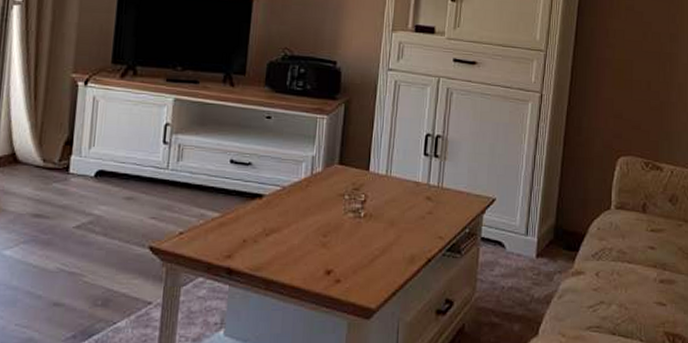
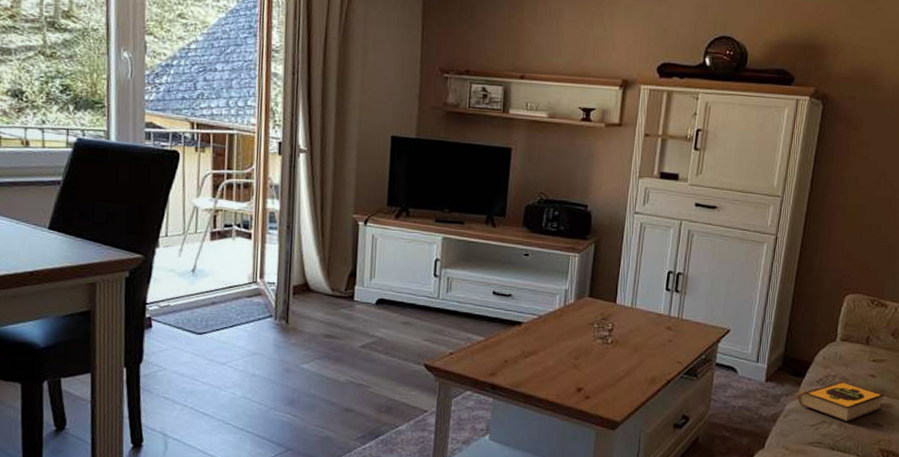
hardback book: none [573,254,666,302] -> present [798,380,885,422]

